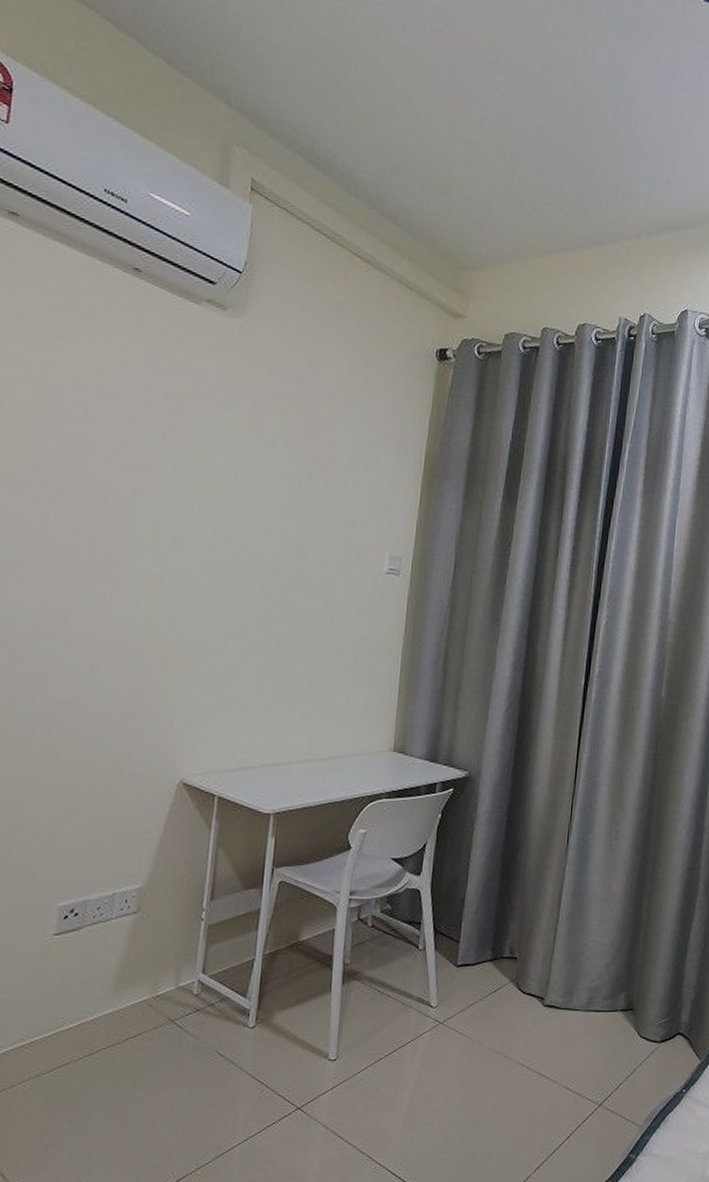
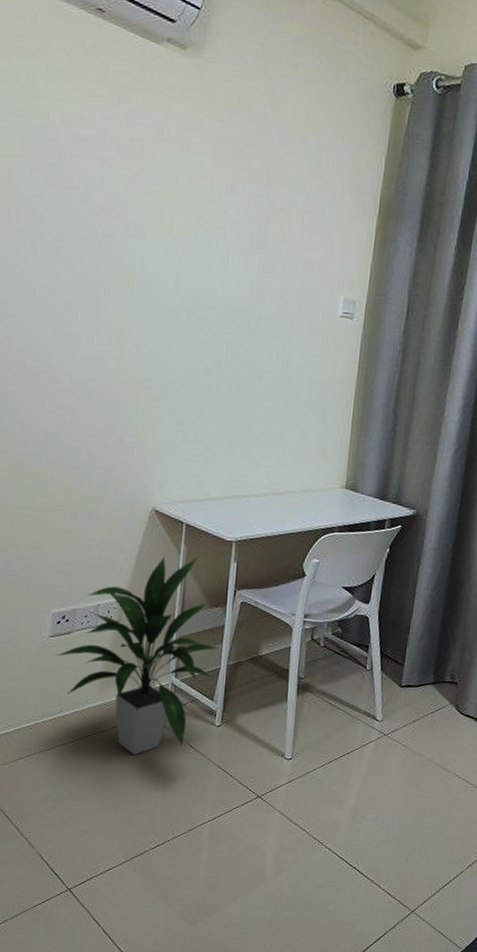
indoor plant: none [60,832,255,1070] -> present [55,556,220,755]

